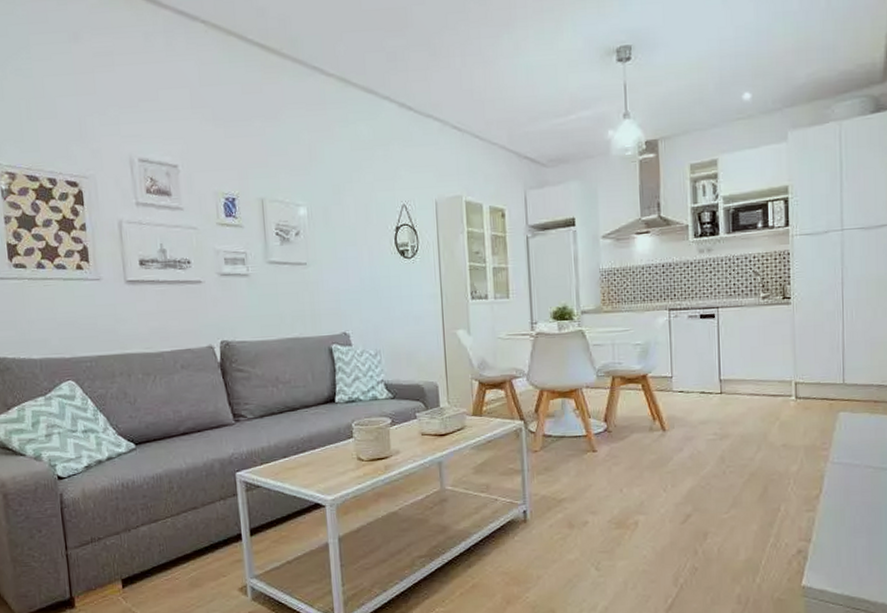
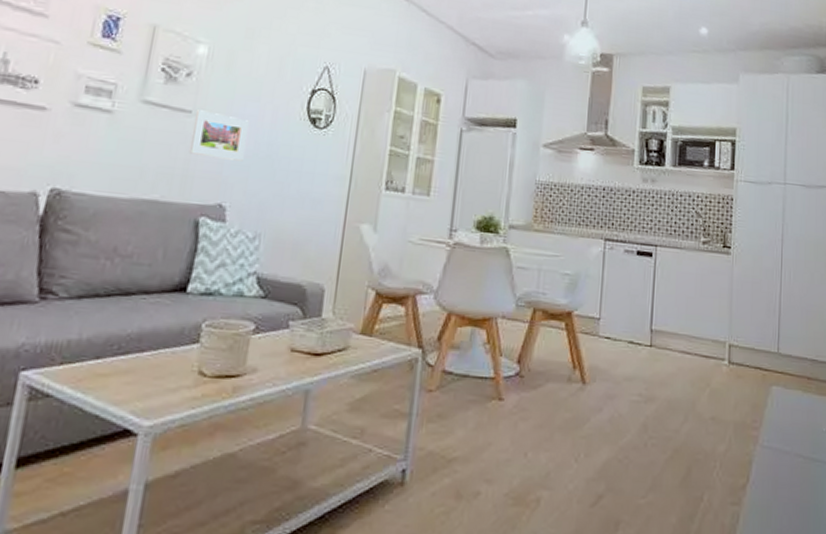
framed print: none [309,260,354,297] -> present [189,110,249,161]

